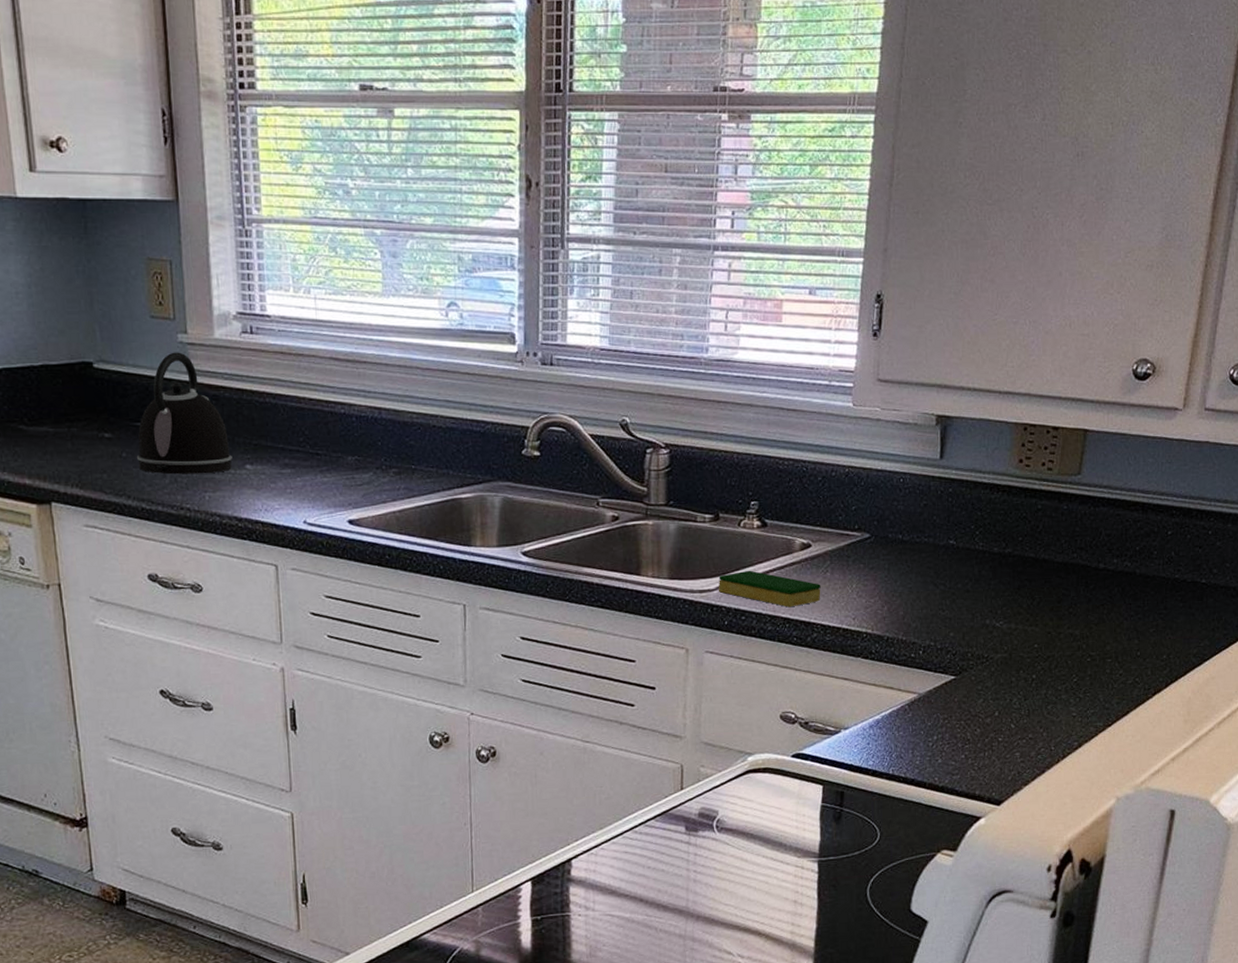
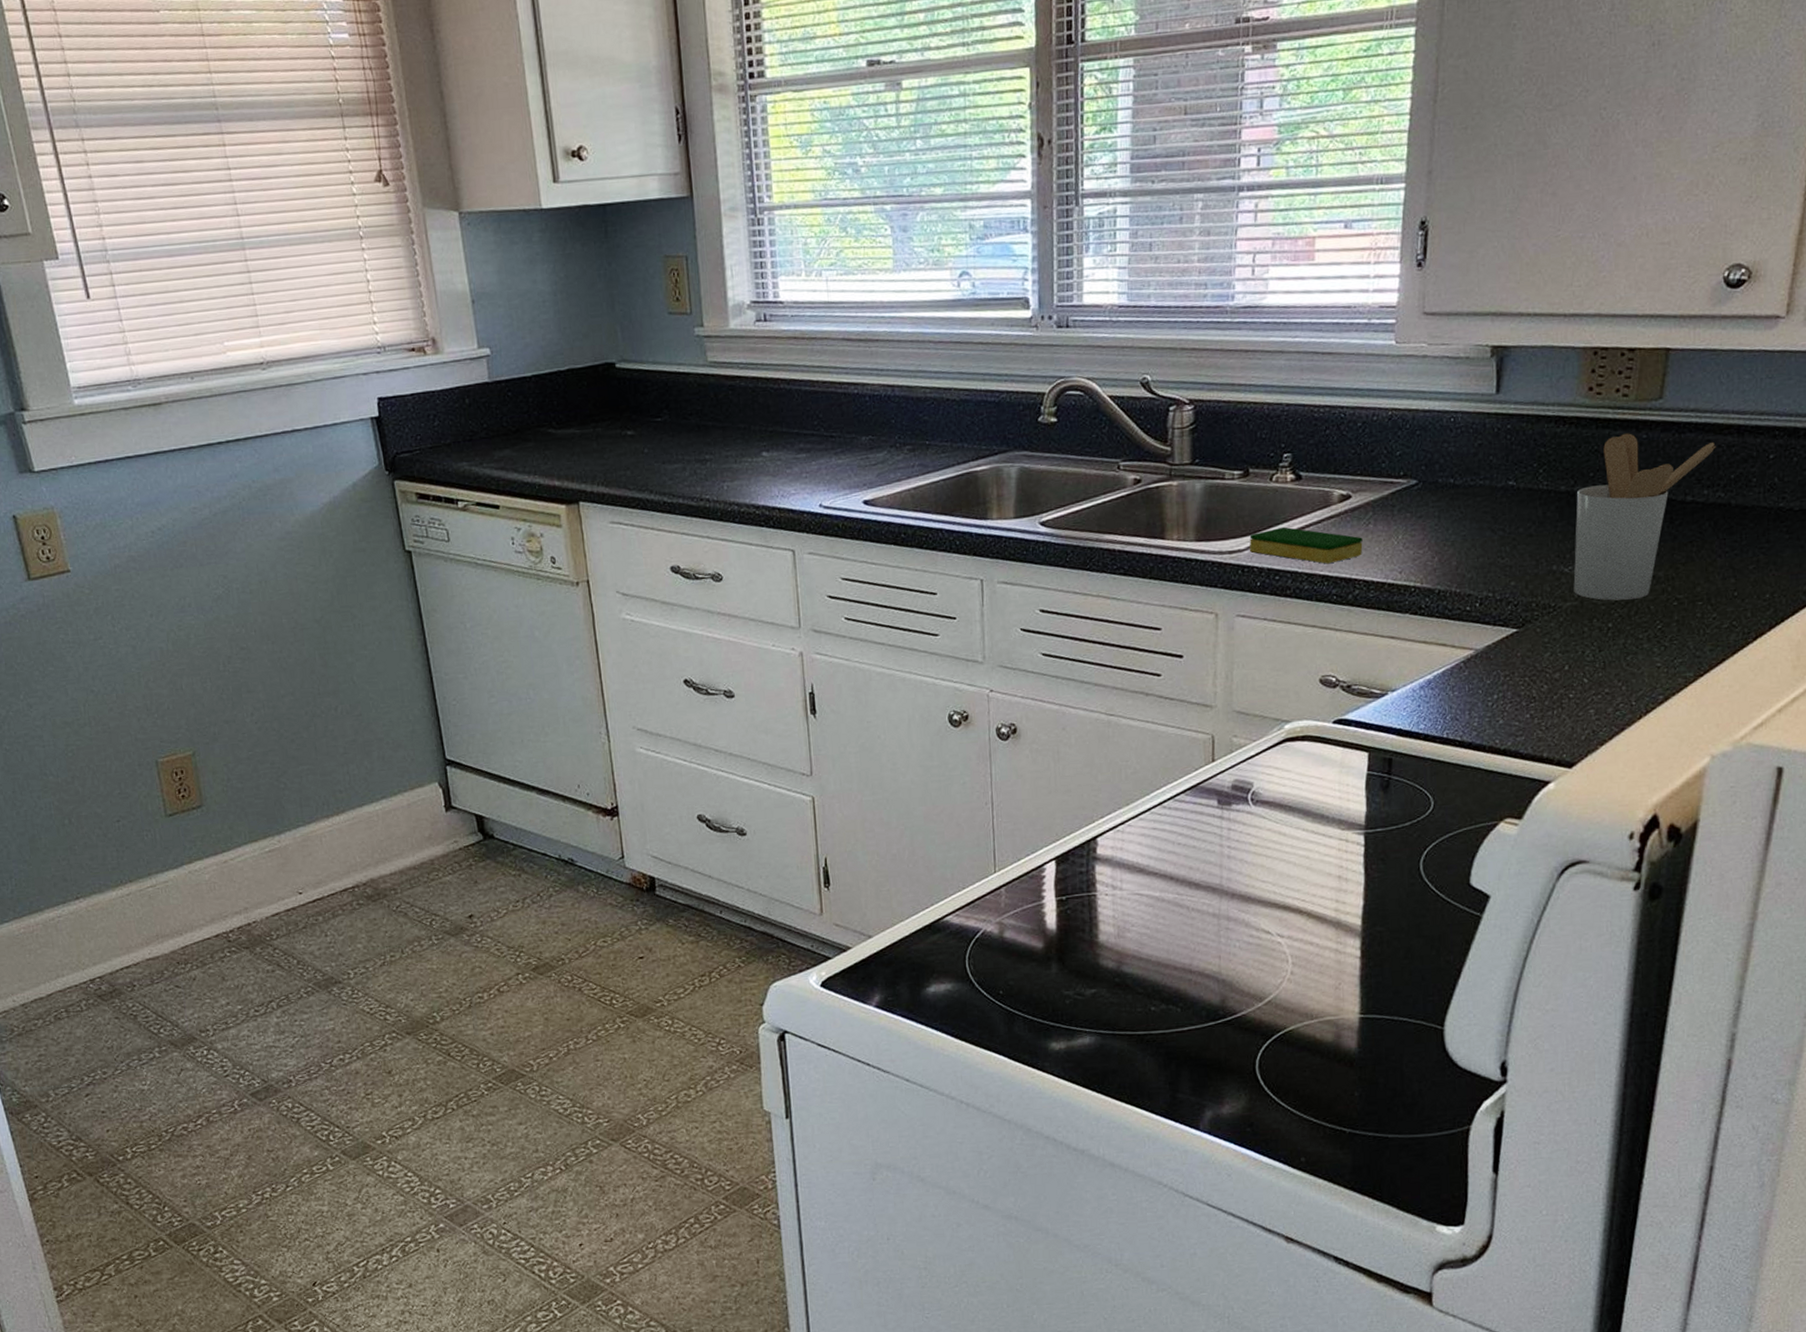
kettle: present [136,352,232,475] -> none [657,345,749,467]
utensil holder: none [1003,503,1124,655] -> present [1573,433,1716,601]

